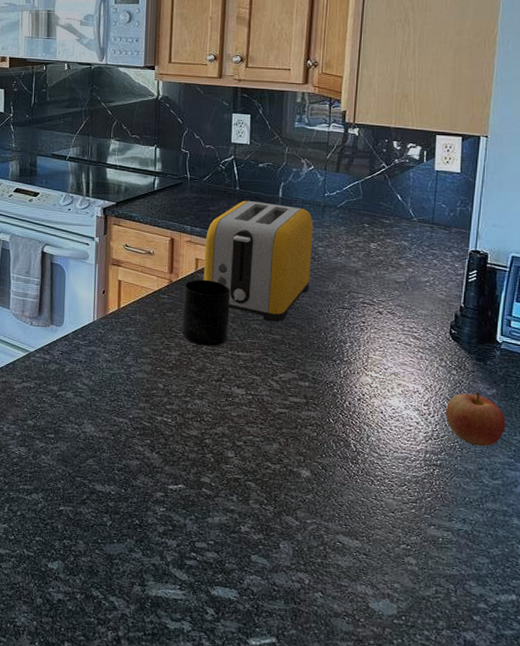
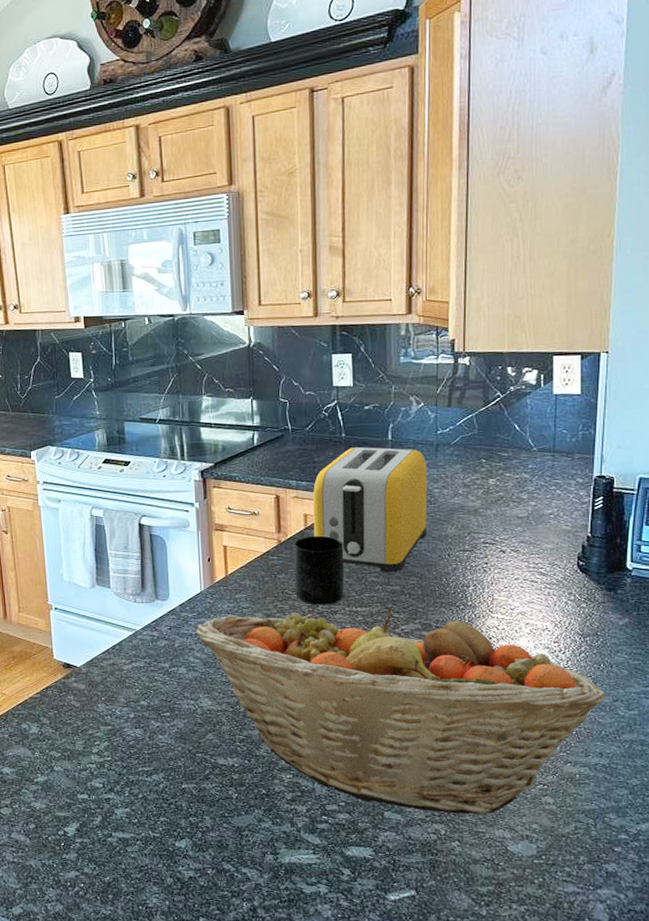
fruit basket: none [86,346,471,568] -> present [196,607,606,814]
apple: present [446,391,506,447] -> none [577,622,640,678]

